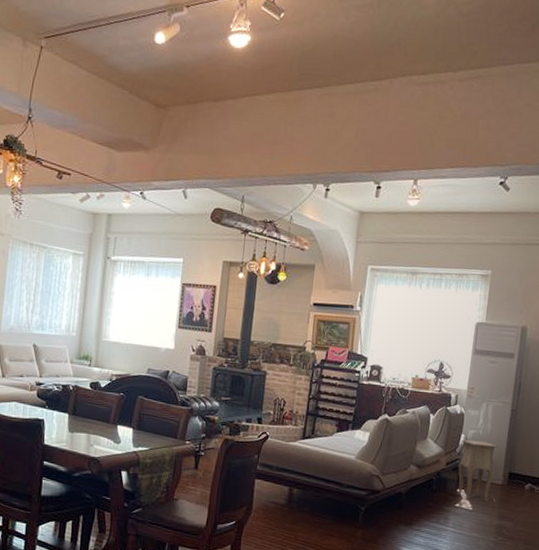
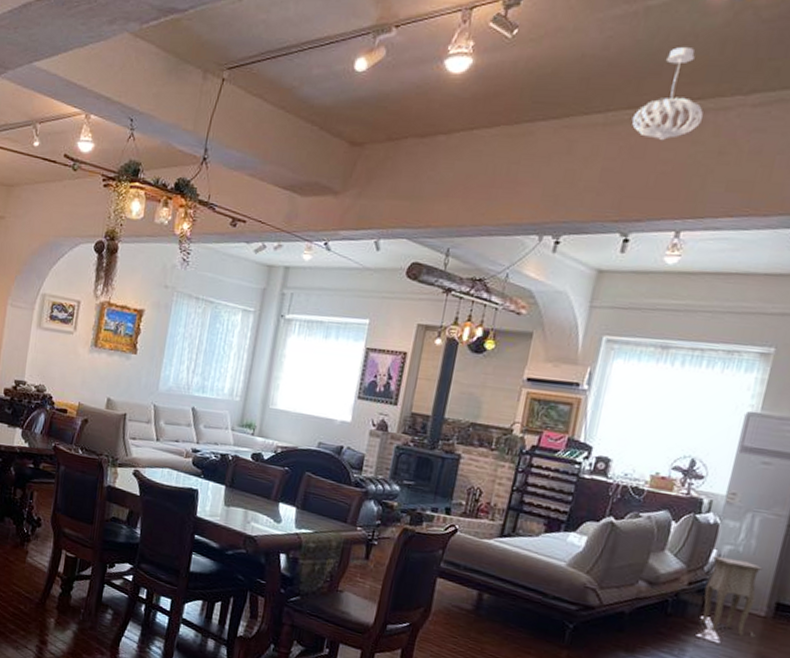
pendant light: none [375,33,427,107] -> present [632,47,704,141]

